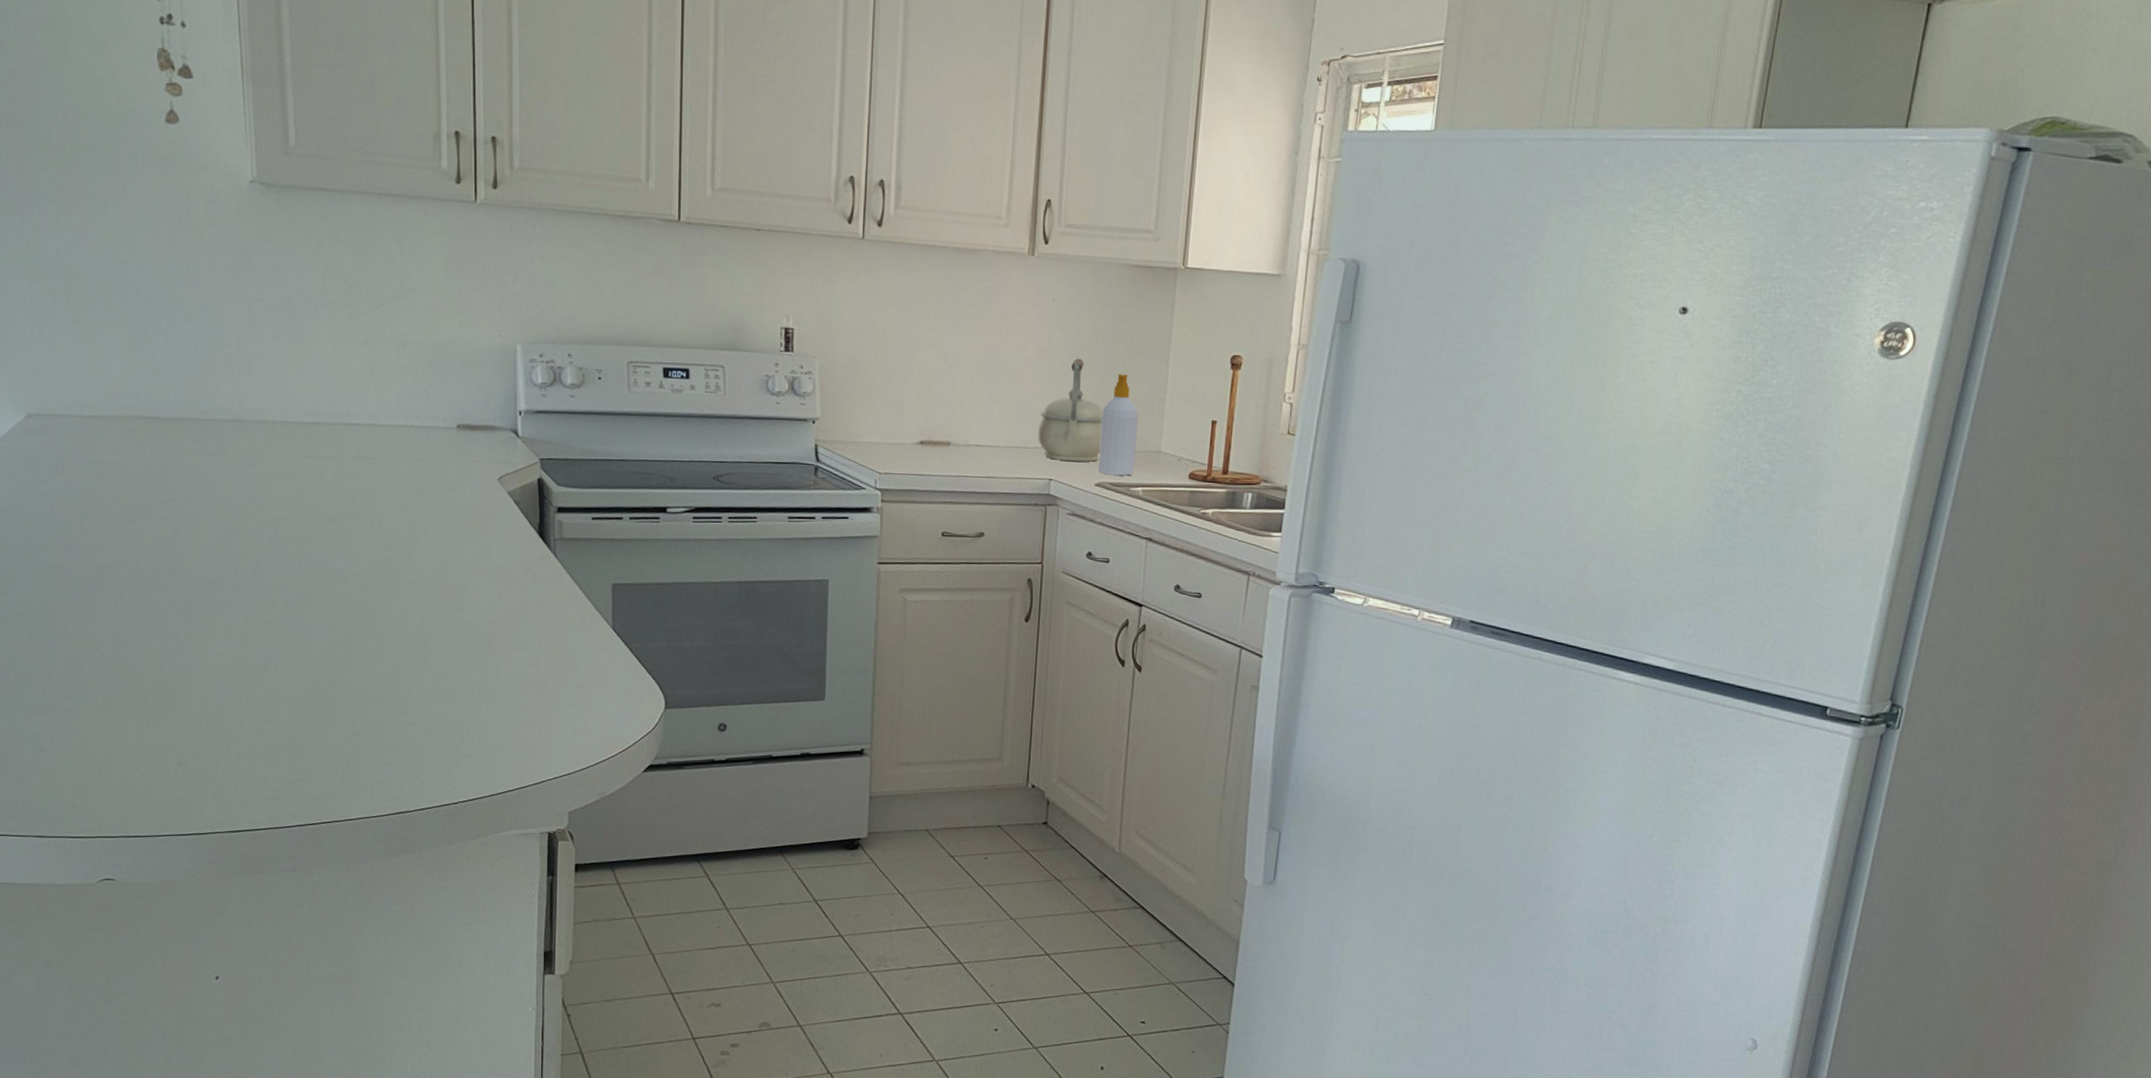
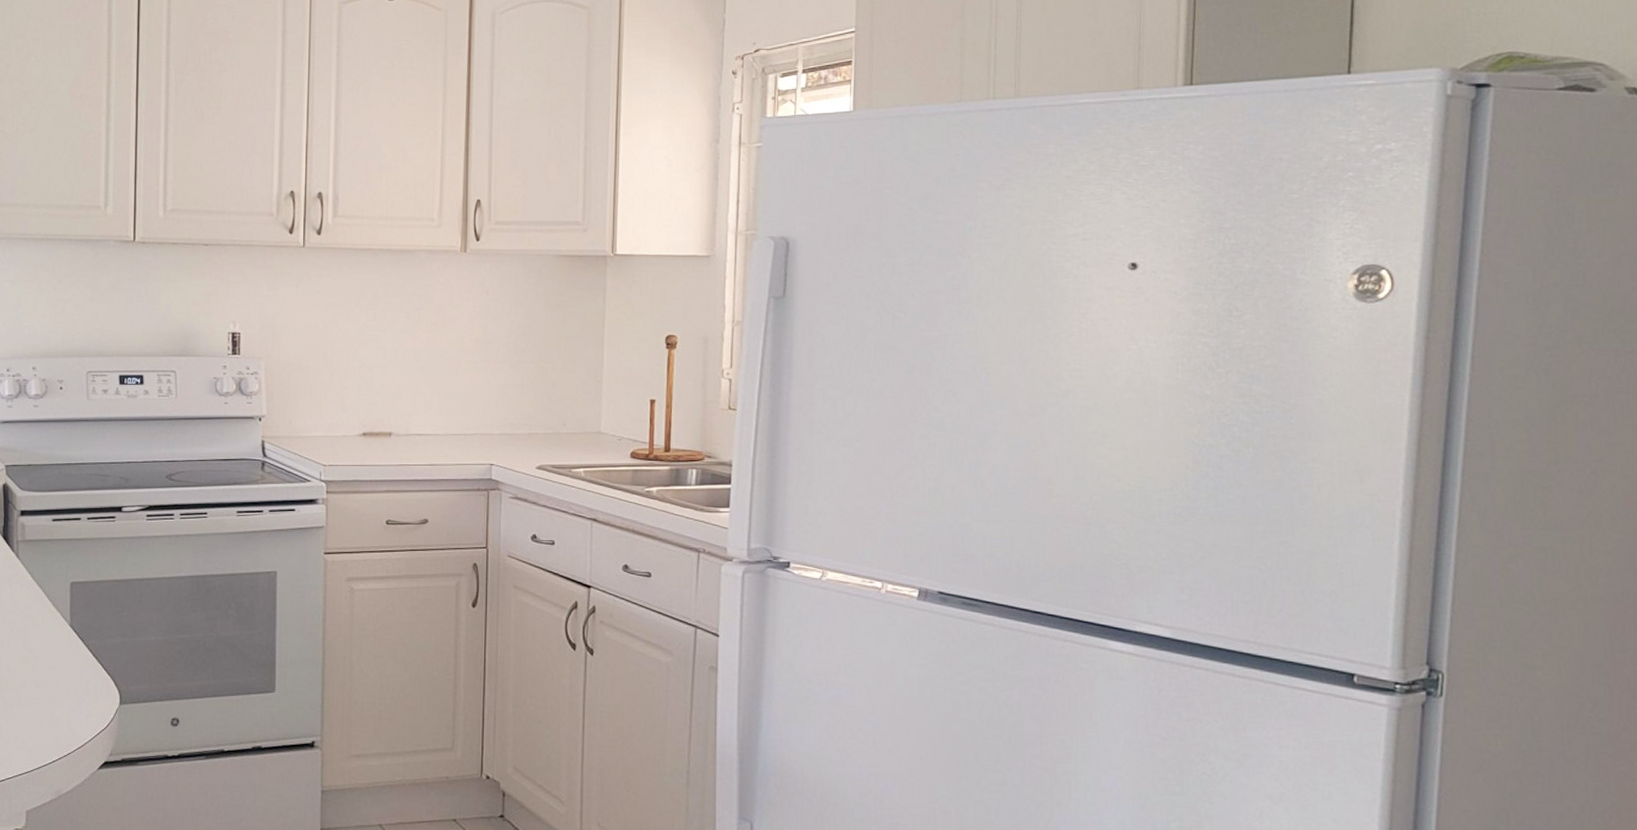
kettle: present [1038,358,1104,462] -> none [477,346,542,445]
soap bottle: present [1098,374,1138,476] -> none [538,359,576,458]

